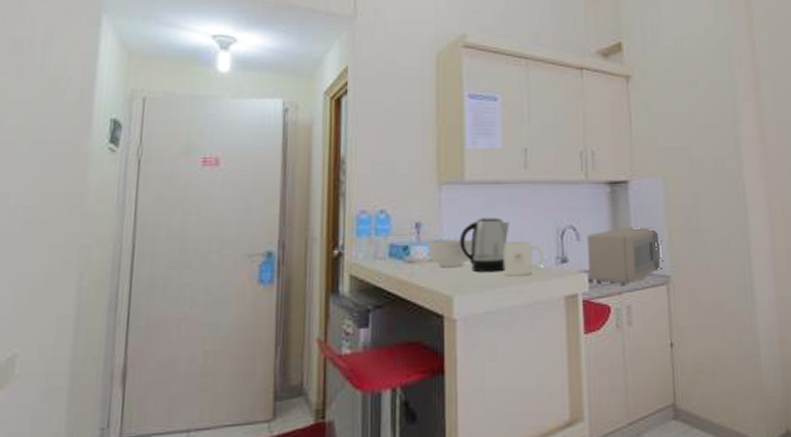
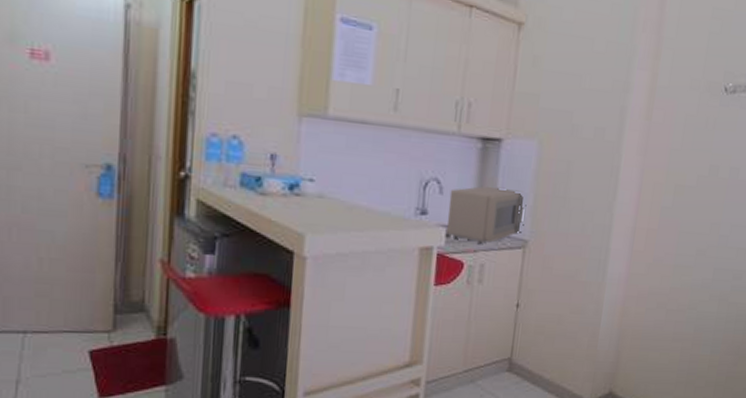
bowl: present [427,239,473,268] -> none [281,174,331,206]
kettle: present [459,216,510,273] -> none [315,157,372,215]
mug: present [504,240,544,278] -> none [360,186,404,224]

